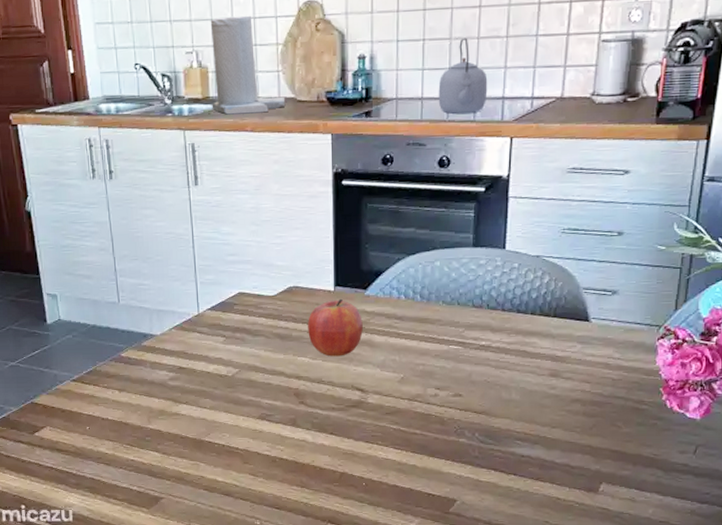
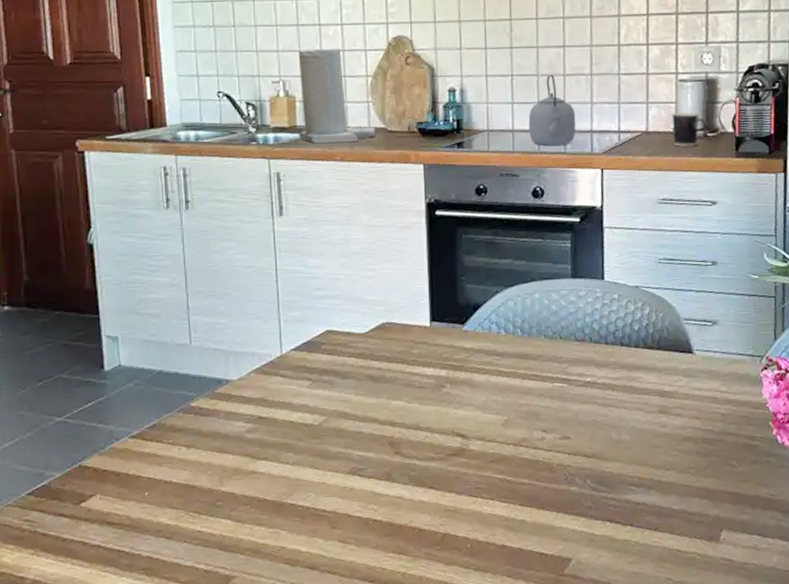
fruit: present [308,298,363,357] -> none [402,335,462,399]
mug: none [589,76,628,113] -> present [672,112,707,147]

